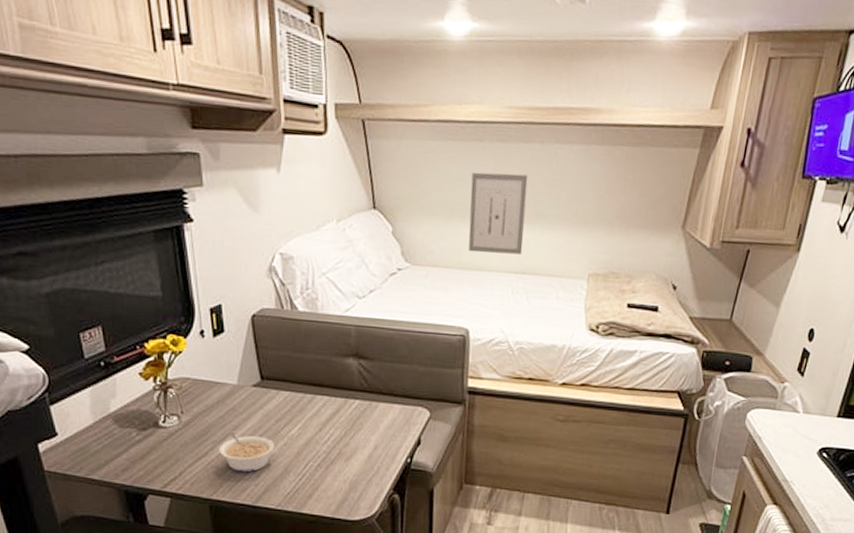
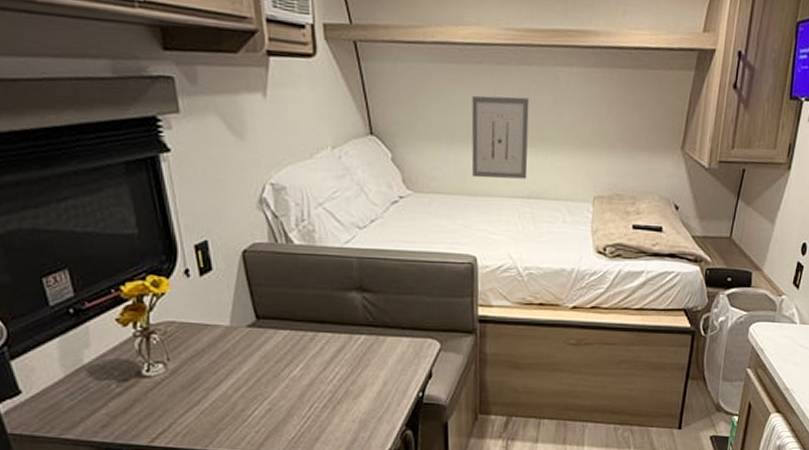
legume: present [219,431,275,473] -> none [213,376,276,419]

